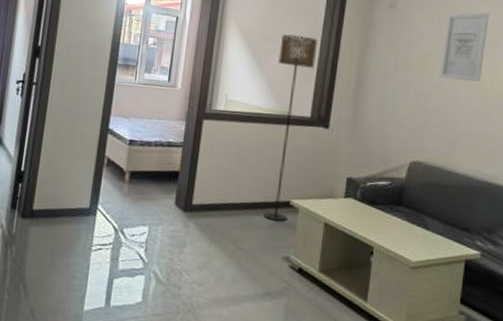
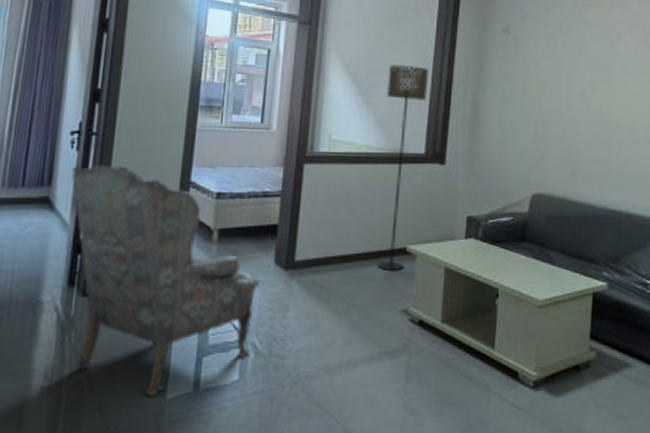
armchair: none [16,108,162,307] -> present [71,163,259,396]
wall art: present [440,12,490,82] -> none [558,35,604,106]

